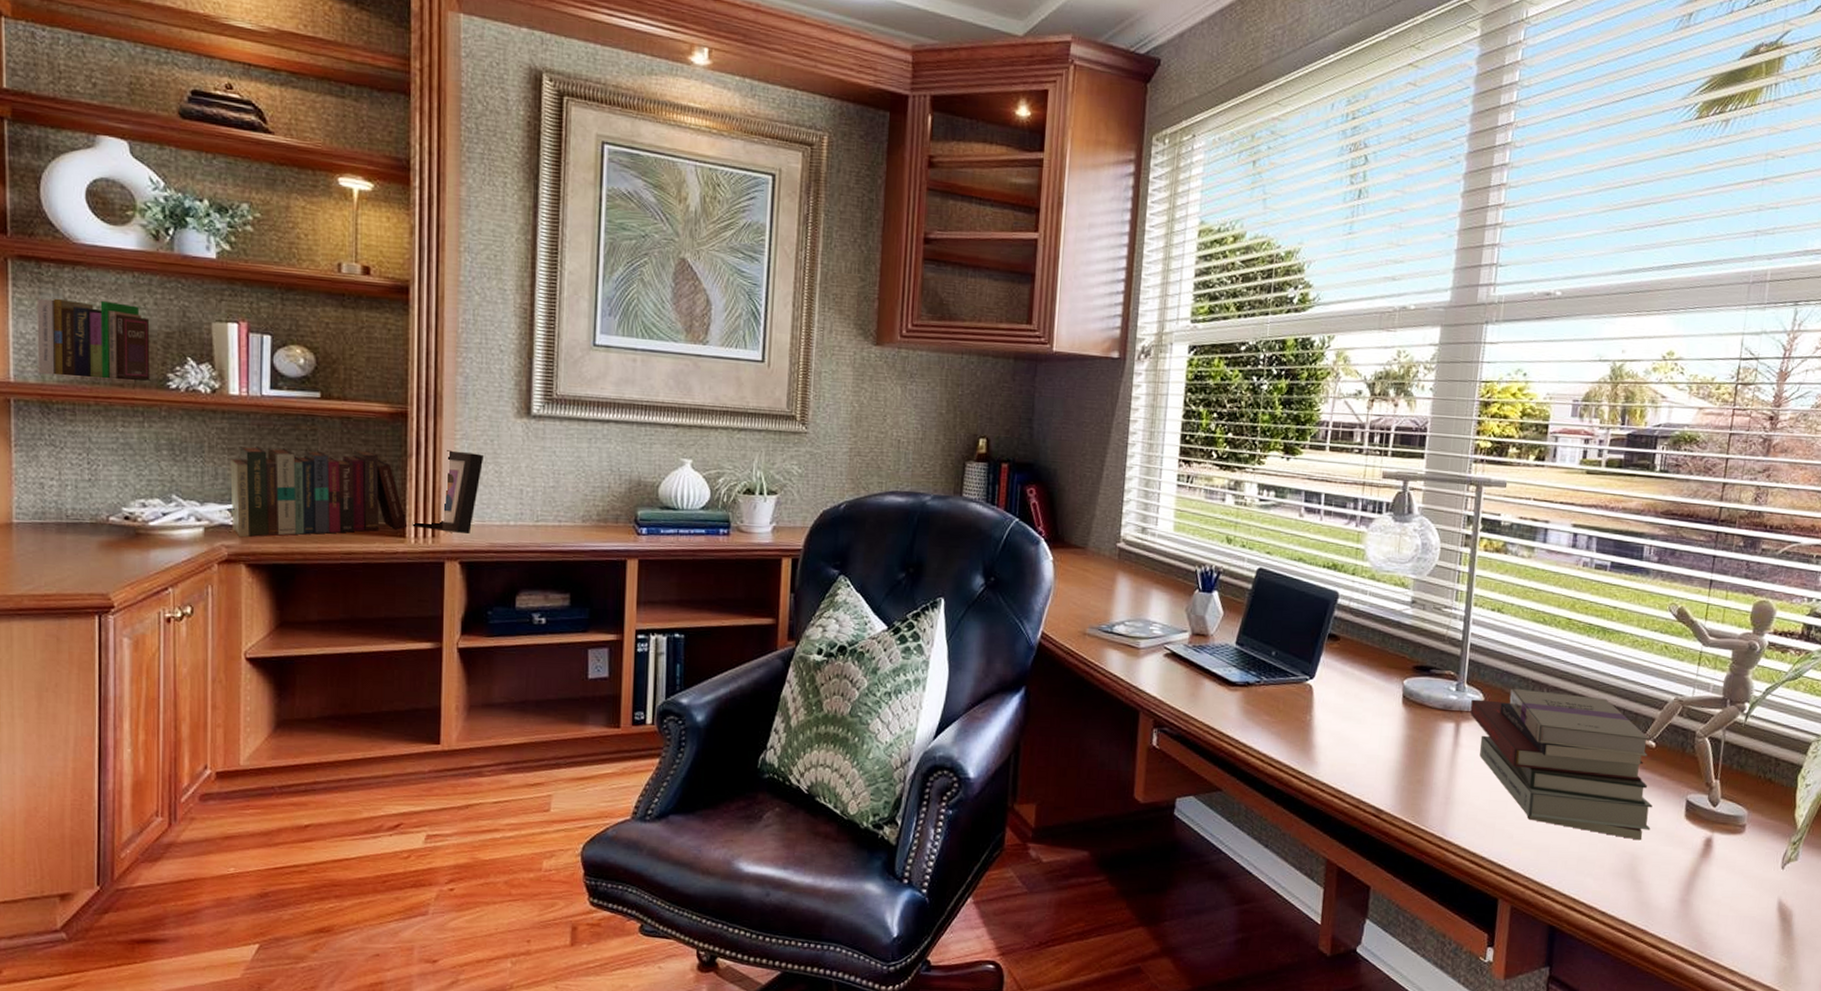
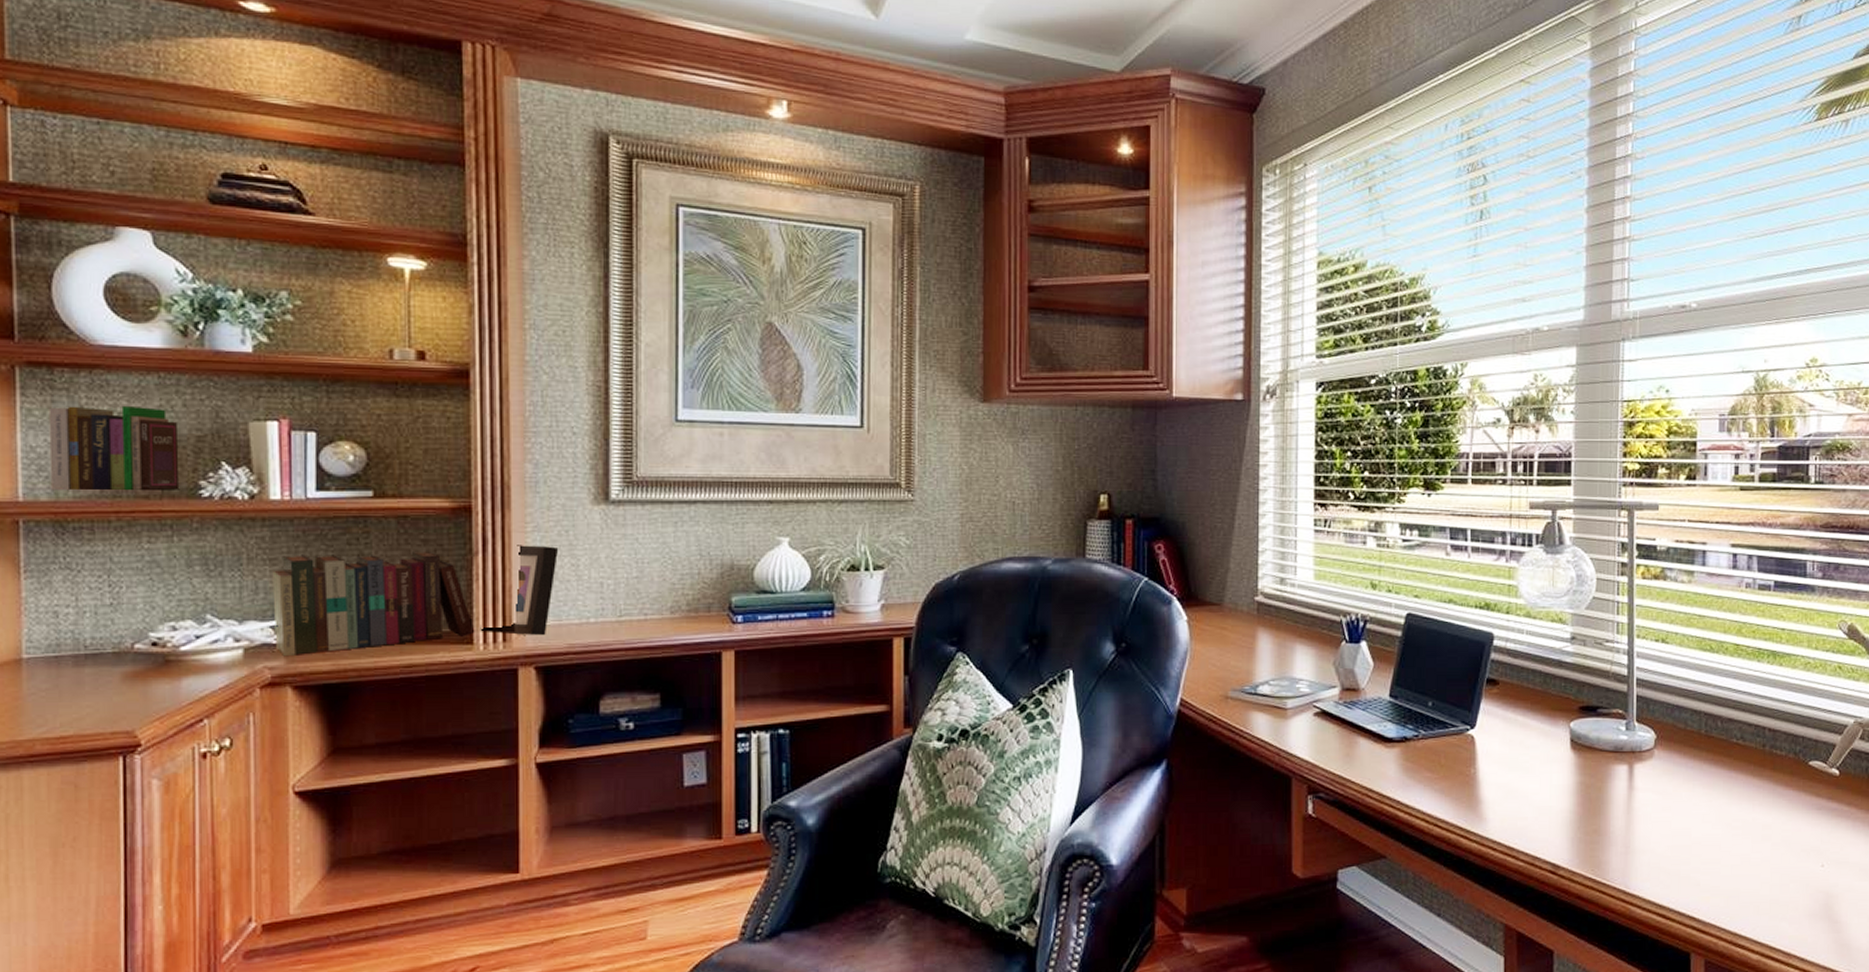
books: present [1470,688,1653,841] -> none [1643,723,1843,877]

